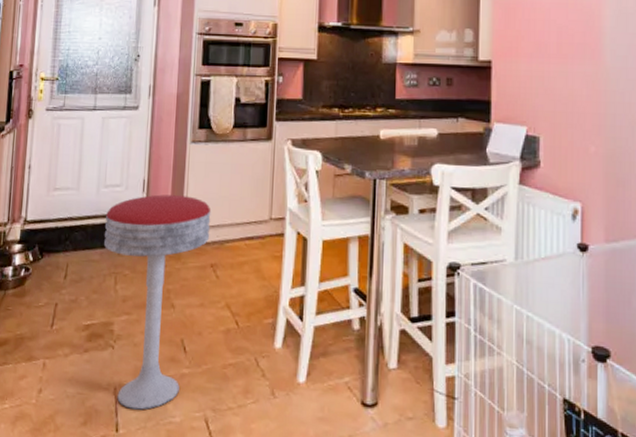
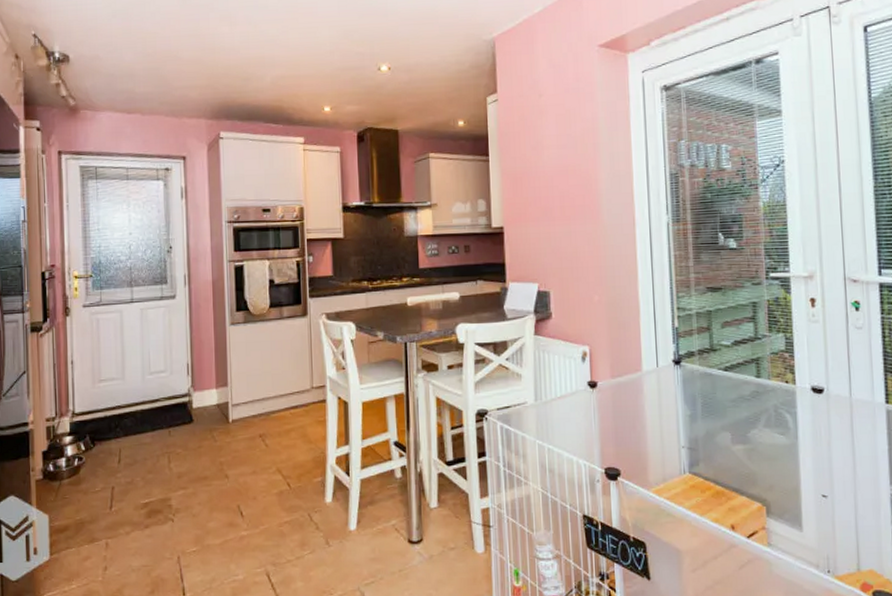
bar stool: present [104,194,211,410] -> none [153,375,256,574]

